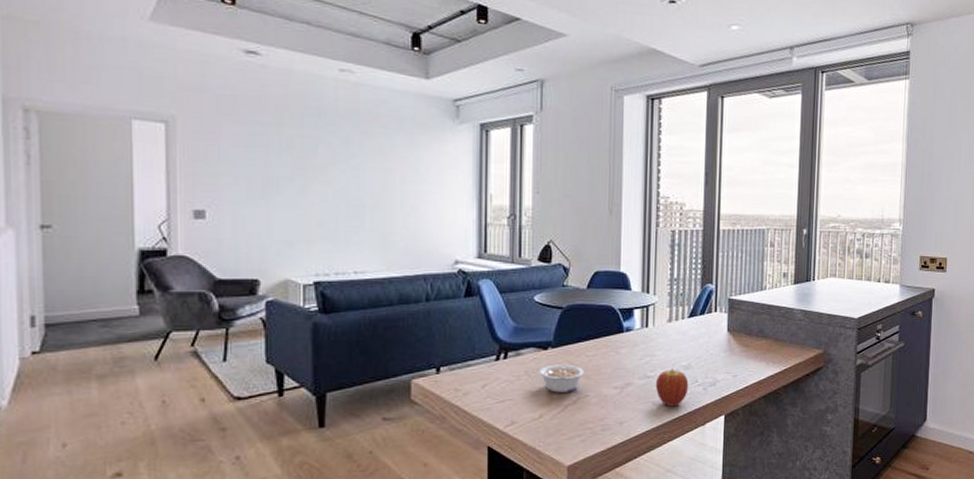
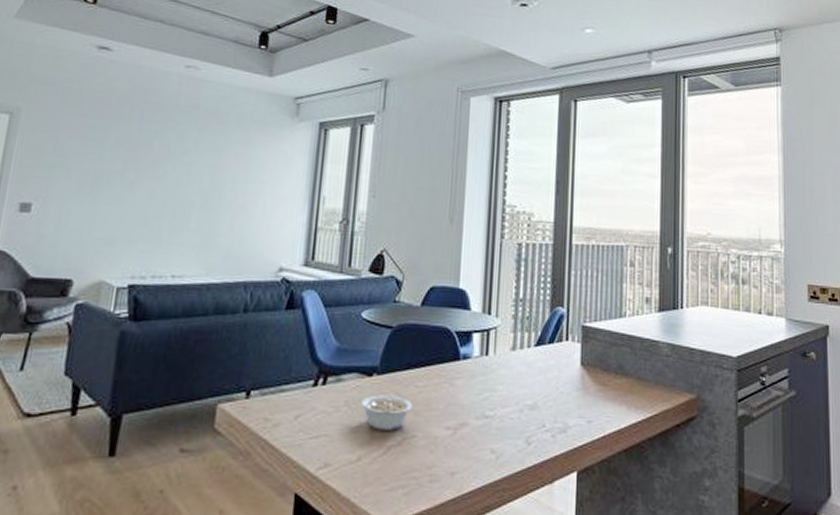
fruit: present [655,367,689,407] -> none [494,406,535,457]

